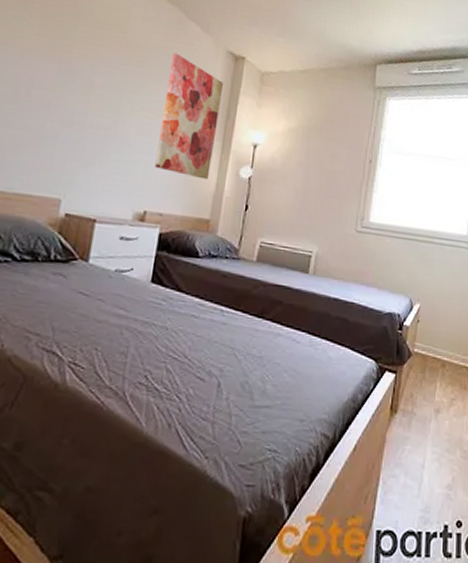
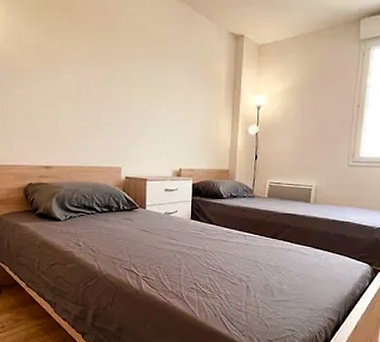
wall art: present [155,52,224,180] -> none [183,42,229,140]

